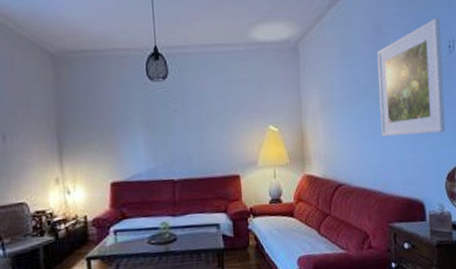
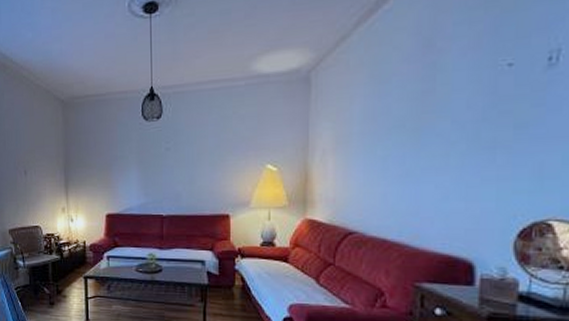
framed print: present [377,17,446,137] -> none [416,19,538,180]

